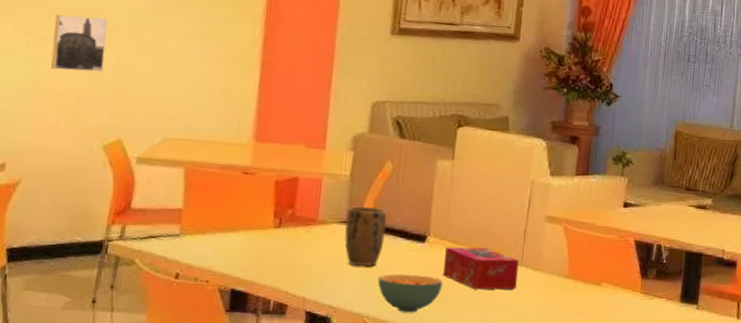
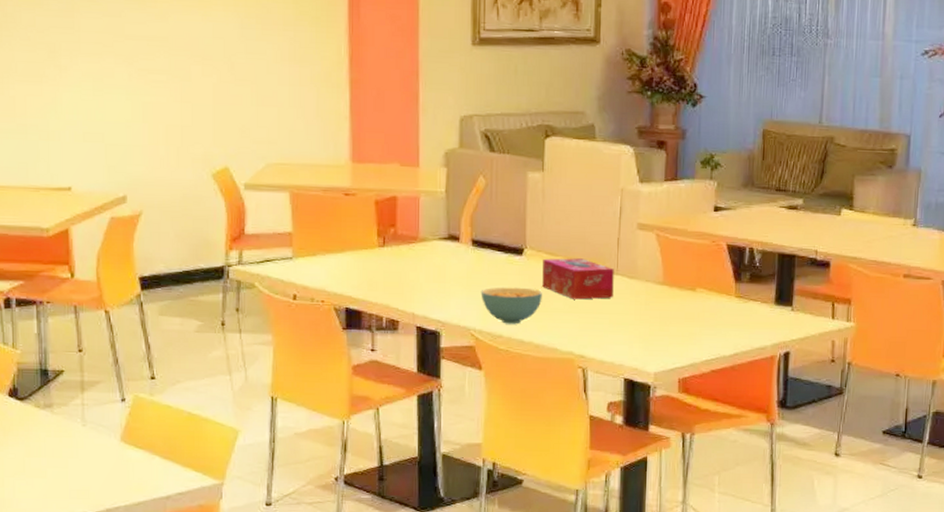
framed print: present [51,14,108,73] -> none [151,44,202,101]
plant pot: present [344,206,387,266] -> none [445,222,484,281]

